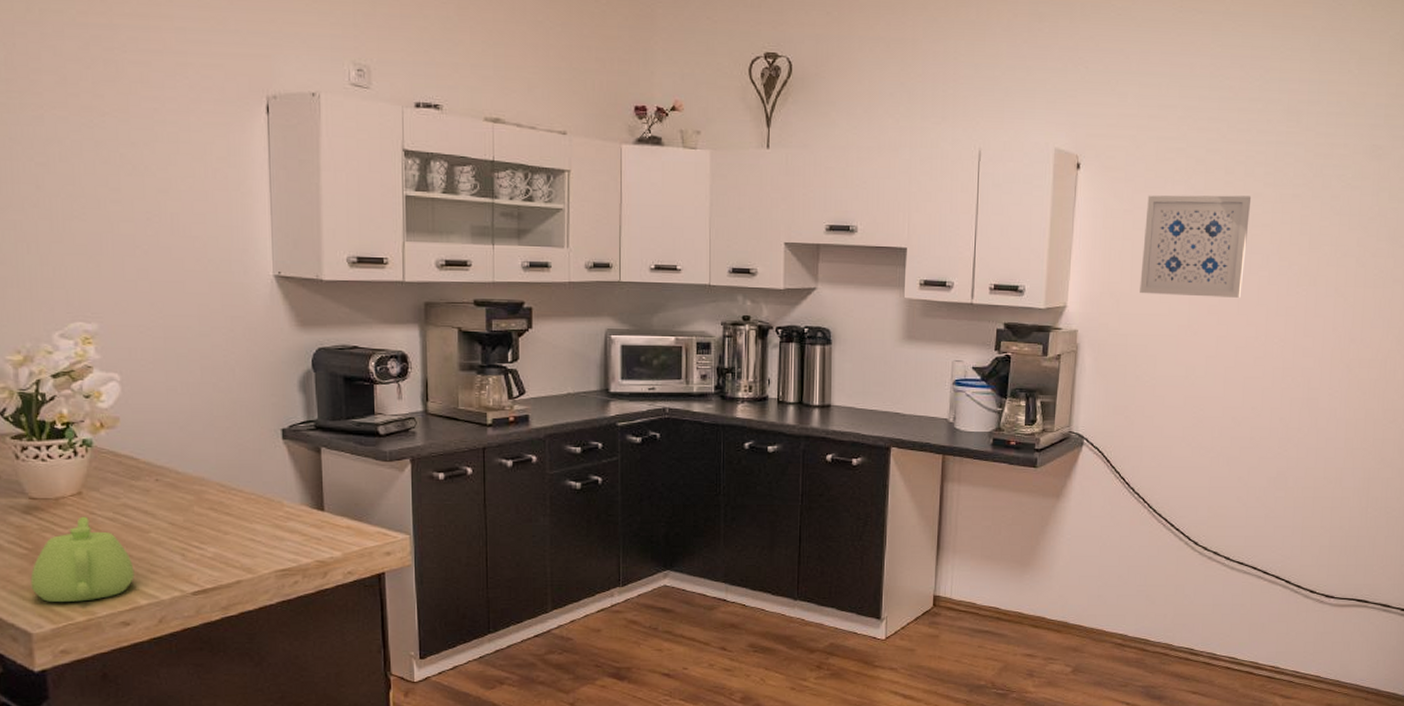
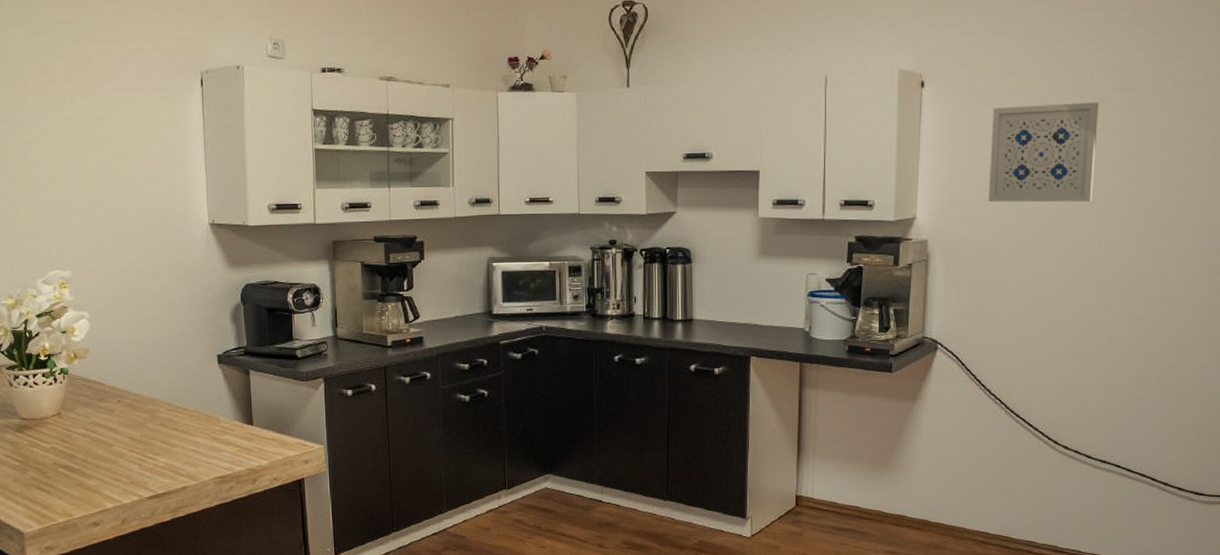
teapot: present [30,516,135,602] -> none [22,433,102,506]

